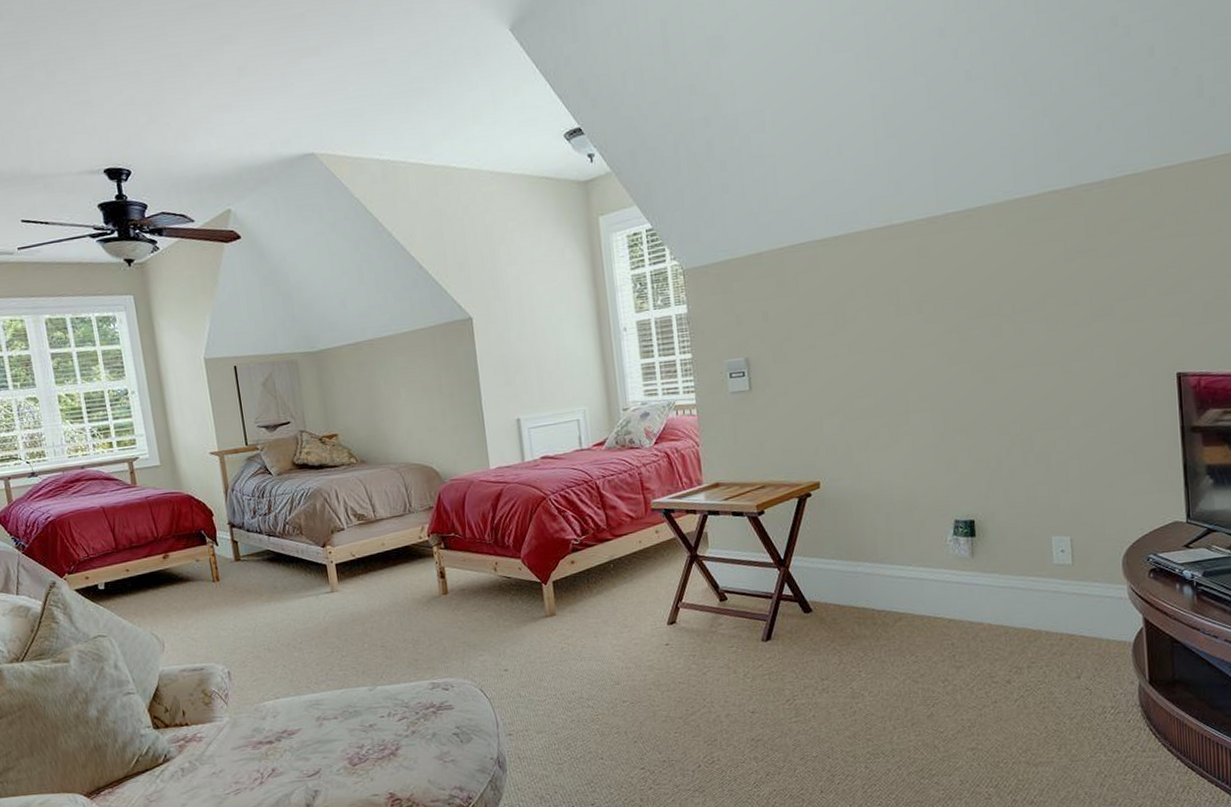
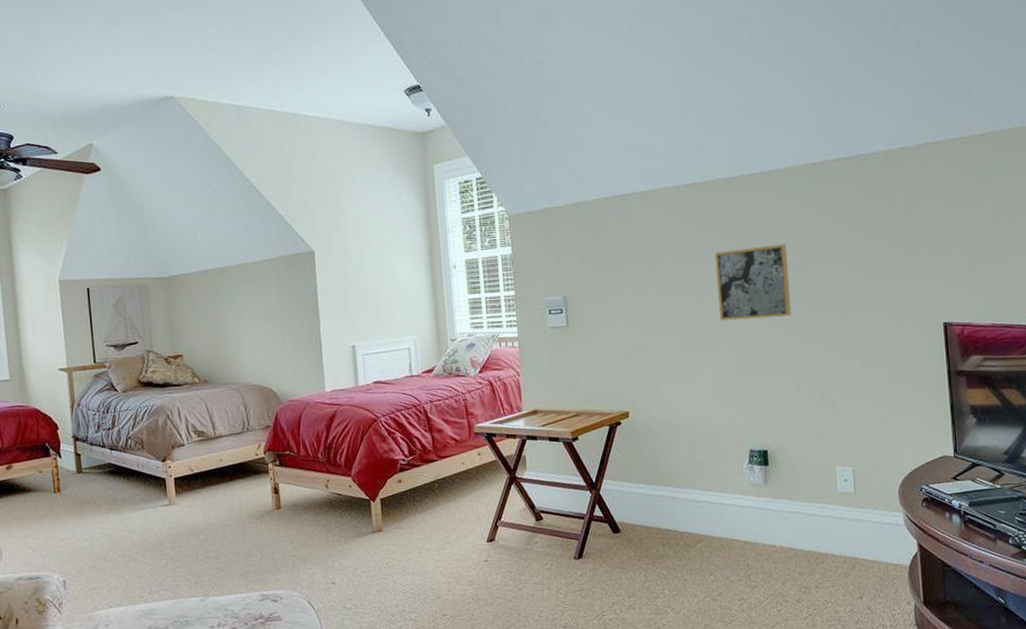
wall art: none [915,290,1002,379] -> present [715,244,792,321]

